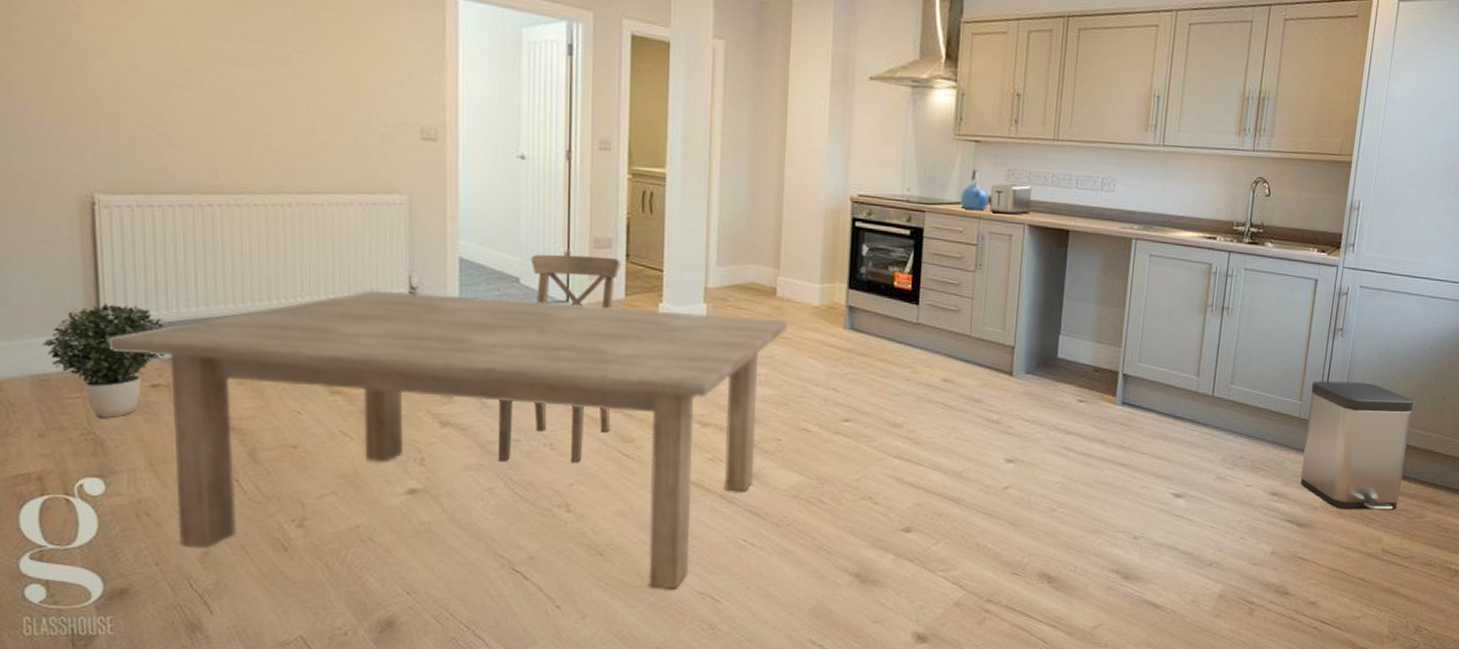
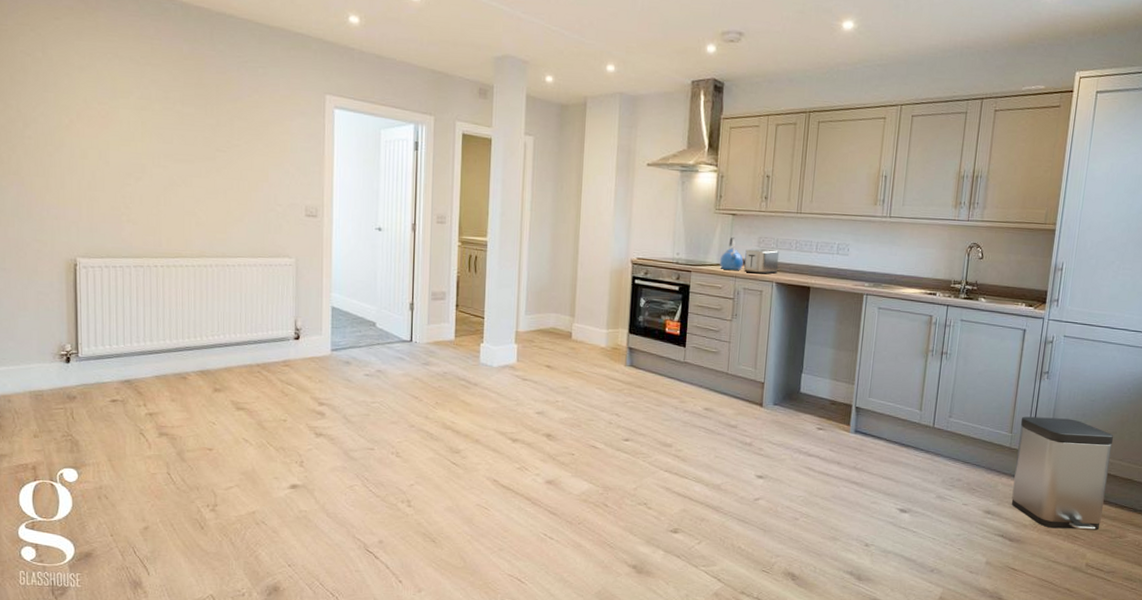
potted plant: present [42,302,166,419] -> none [38,338,123,425]
dining table: present [110,290,787,589] -> none [84,330,580,572]
dining chair: present [497,254,621,463] -> none [357,304,452,468]

